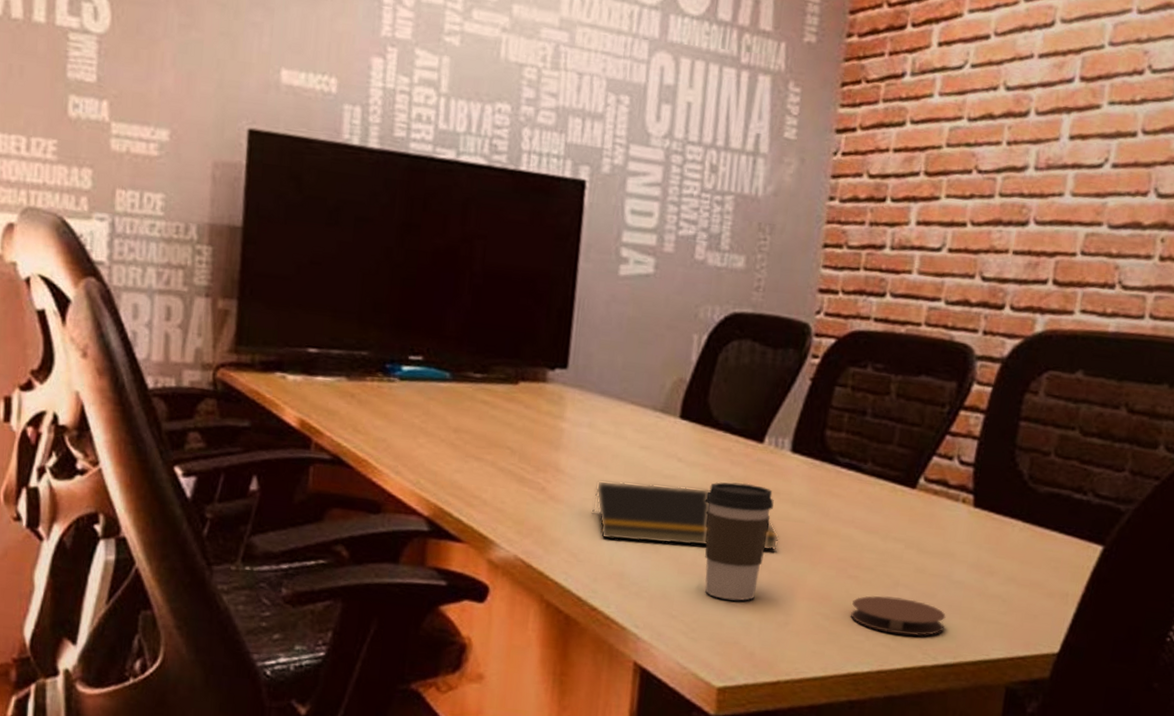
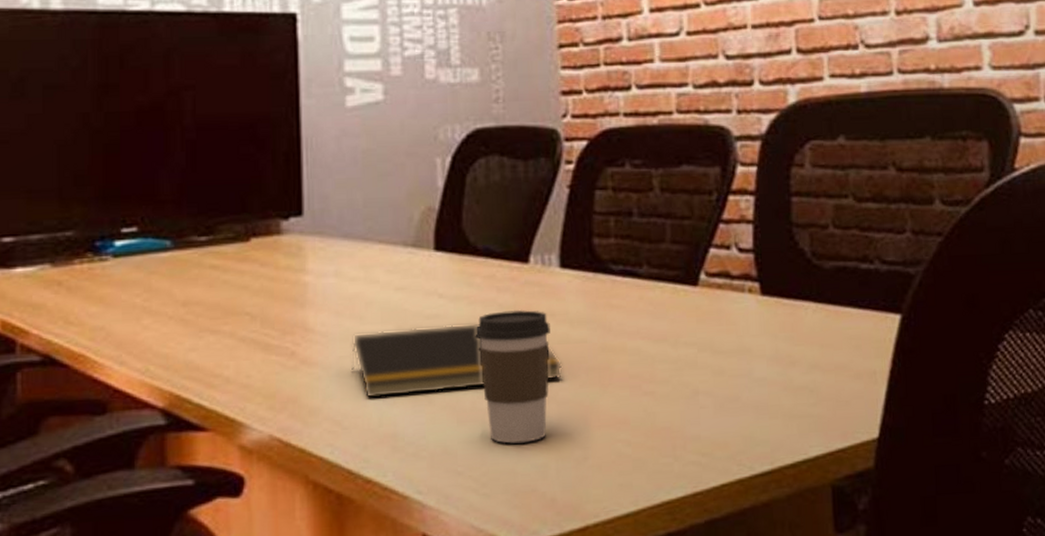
coaster: present [851,596,946,636] -> none [653,407,755,449]

